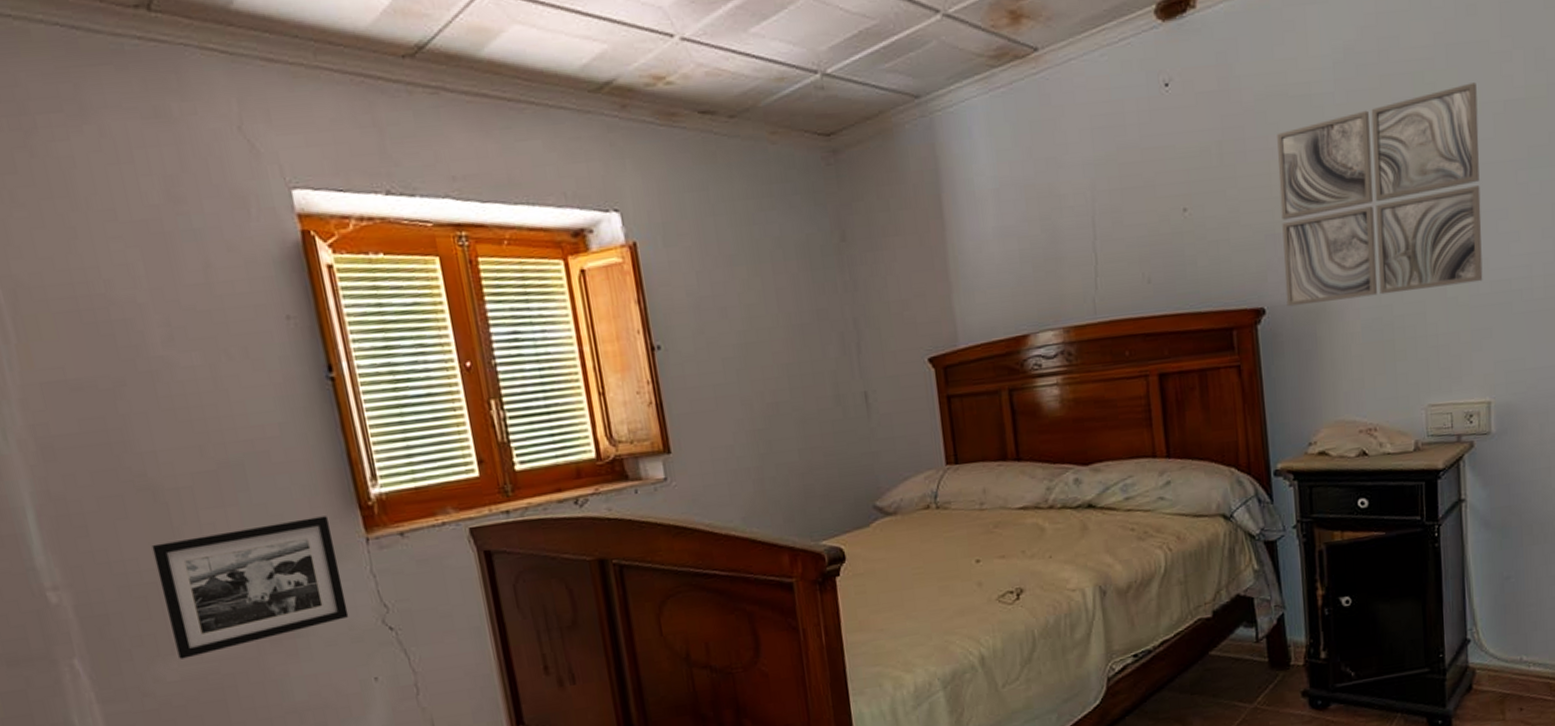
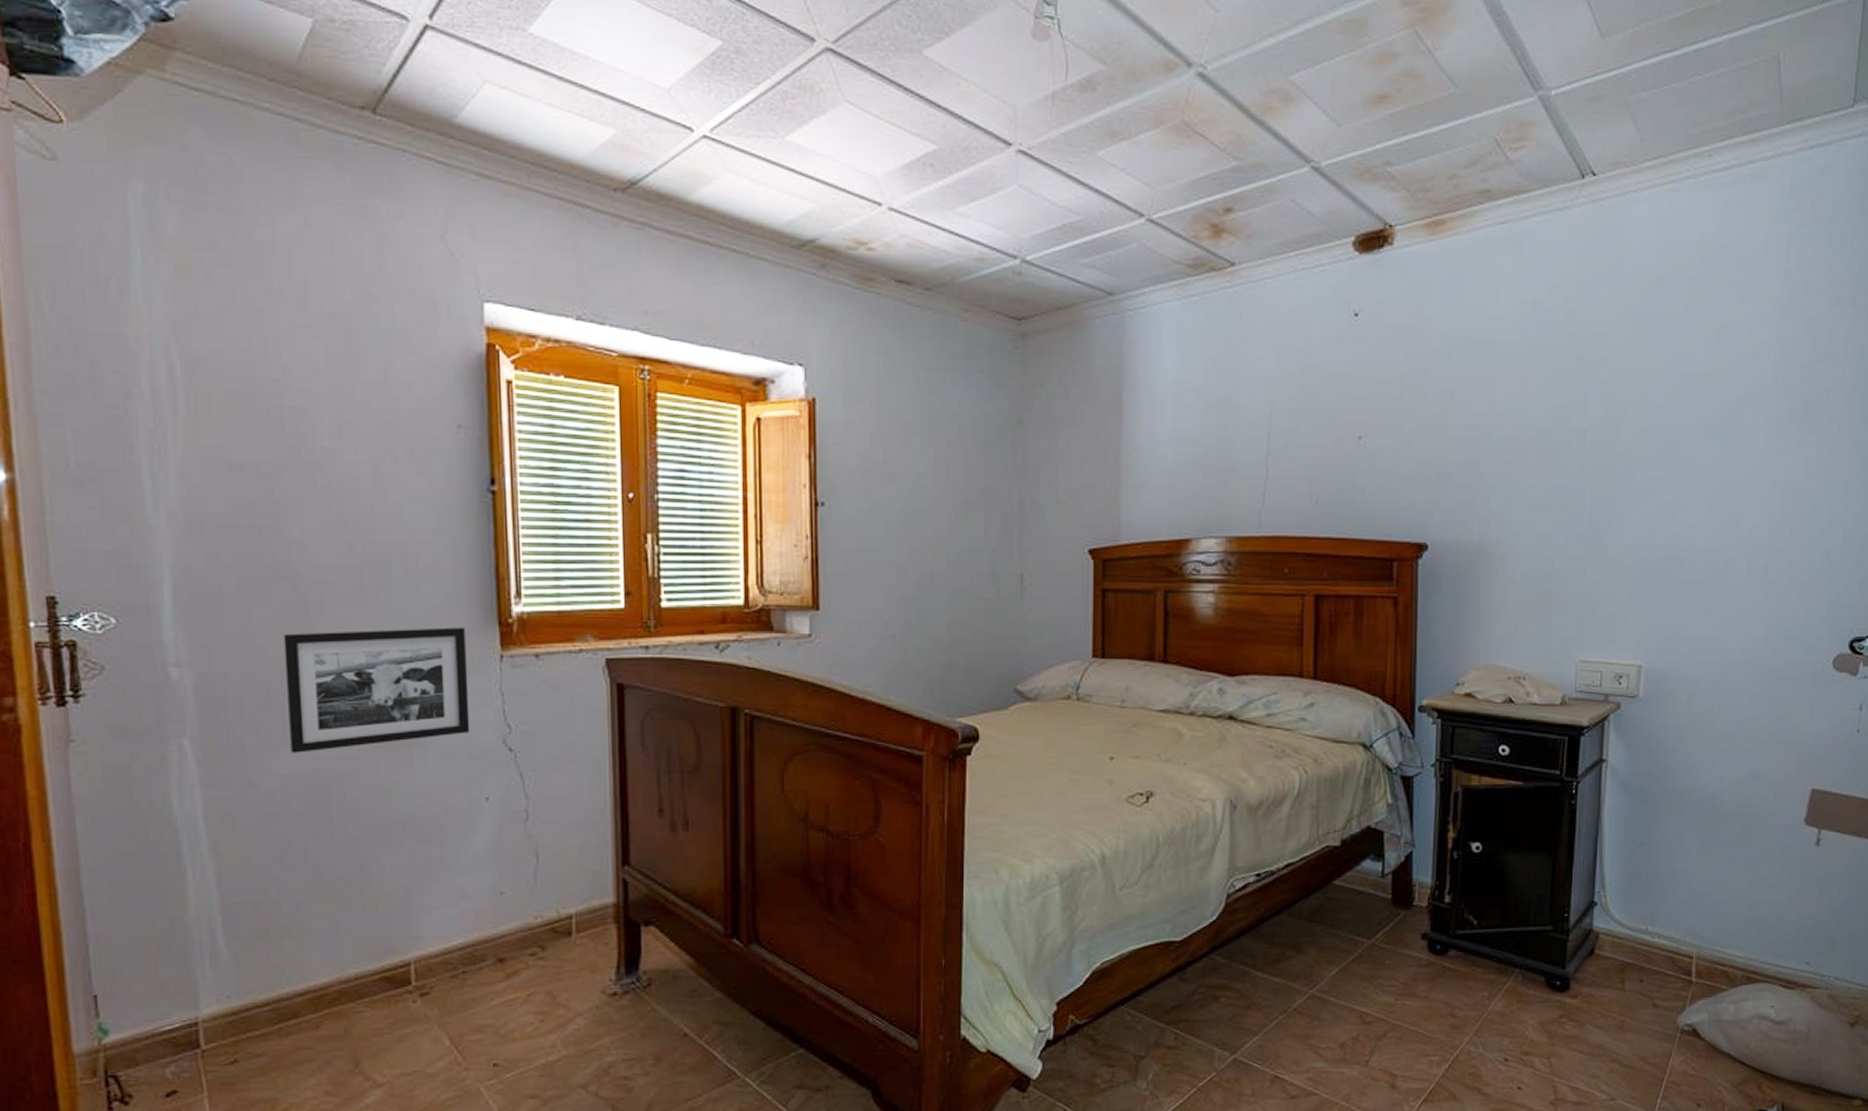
wall art: present [1277,82,1483,307] -> none [1450,352,1658,546]

